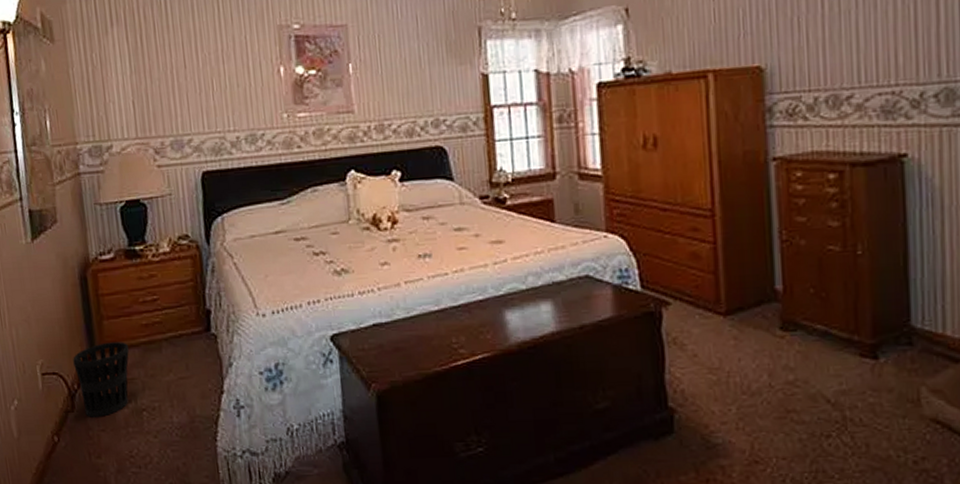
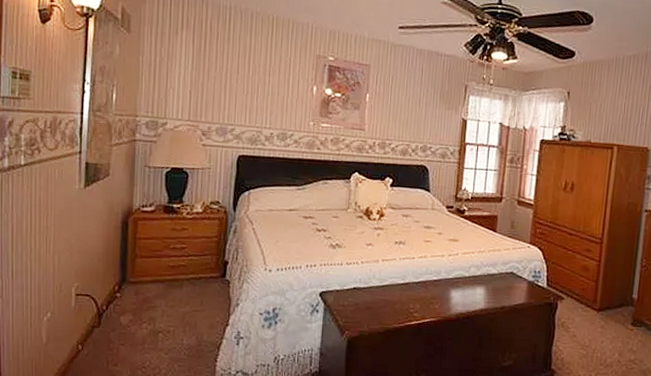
wastebasket: present [73,342,129,417] -> none [105,276,155,334]

